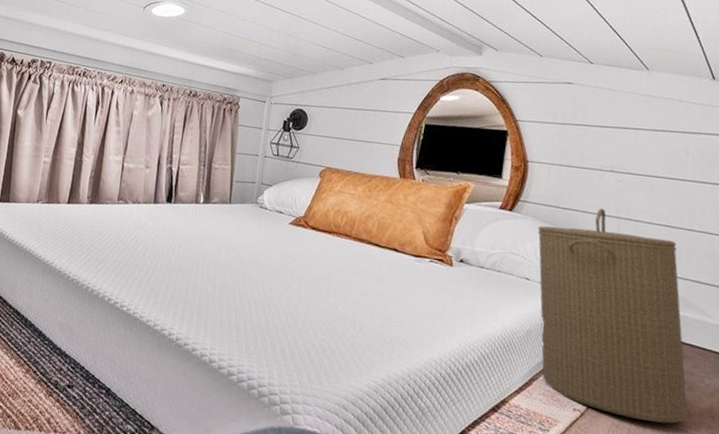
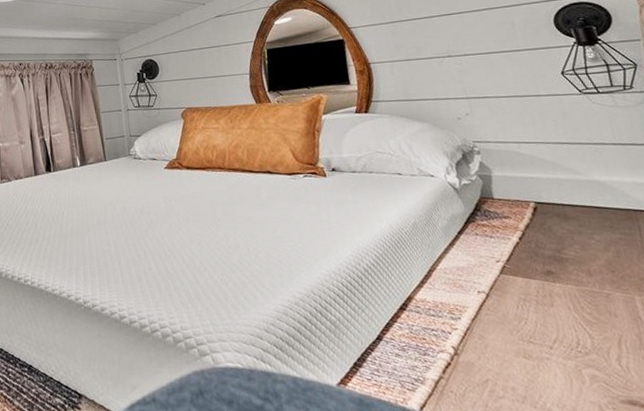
laundry hamper: present [537,208,688,424] -> none [396,92,589,289]

